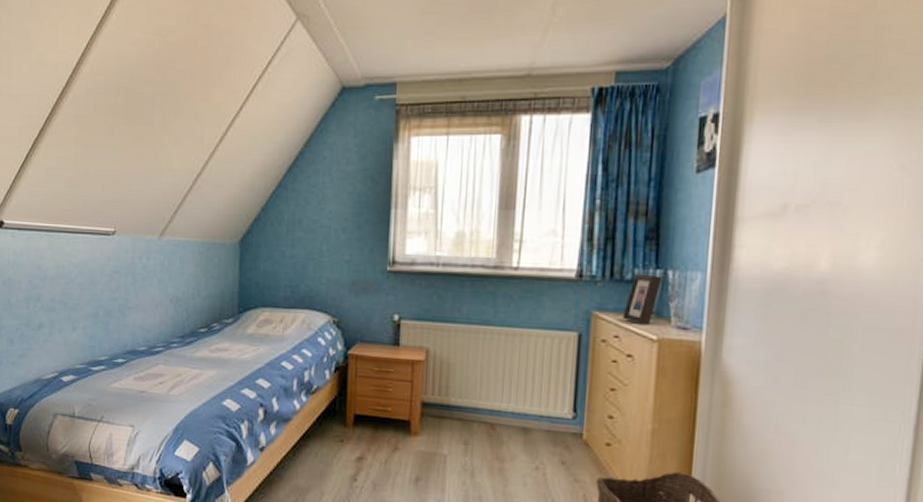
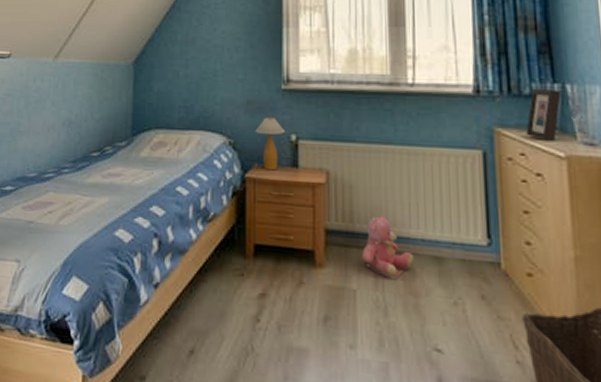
table lamp: none [359,295,389,348] -> present [255,114,286,171]
teddy bear: none [454,389,503,447] -> present [362,214,414,280]

